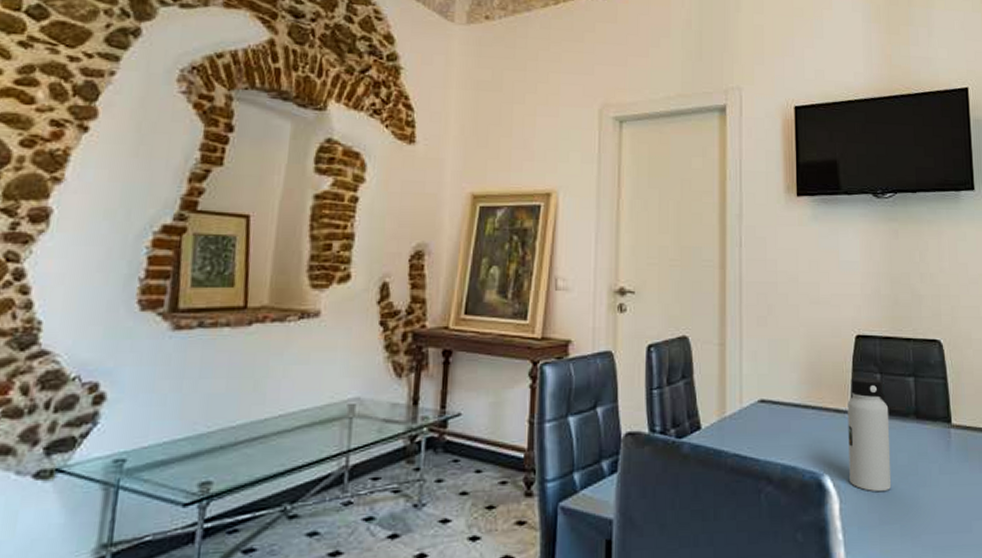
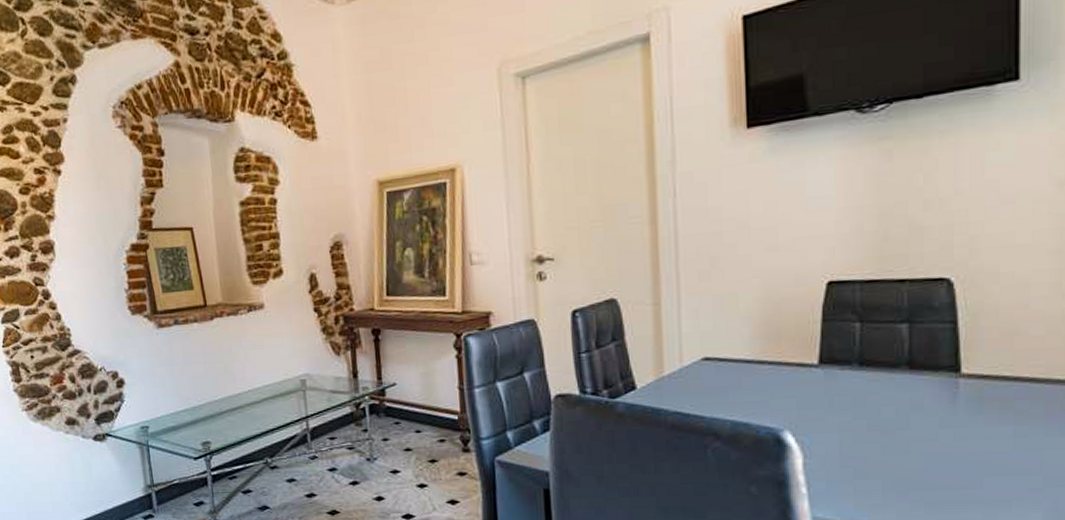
water bottle: present [847,377,892,492] -> none [814,326,872,447]

